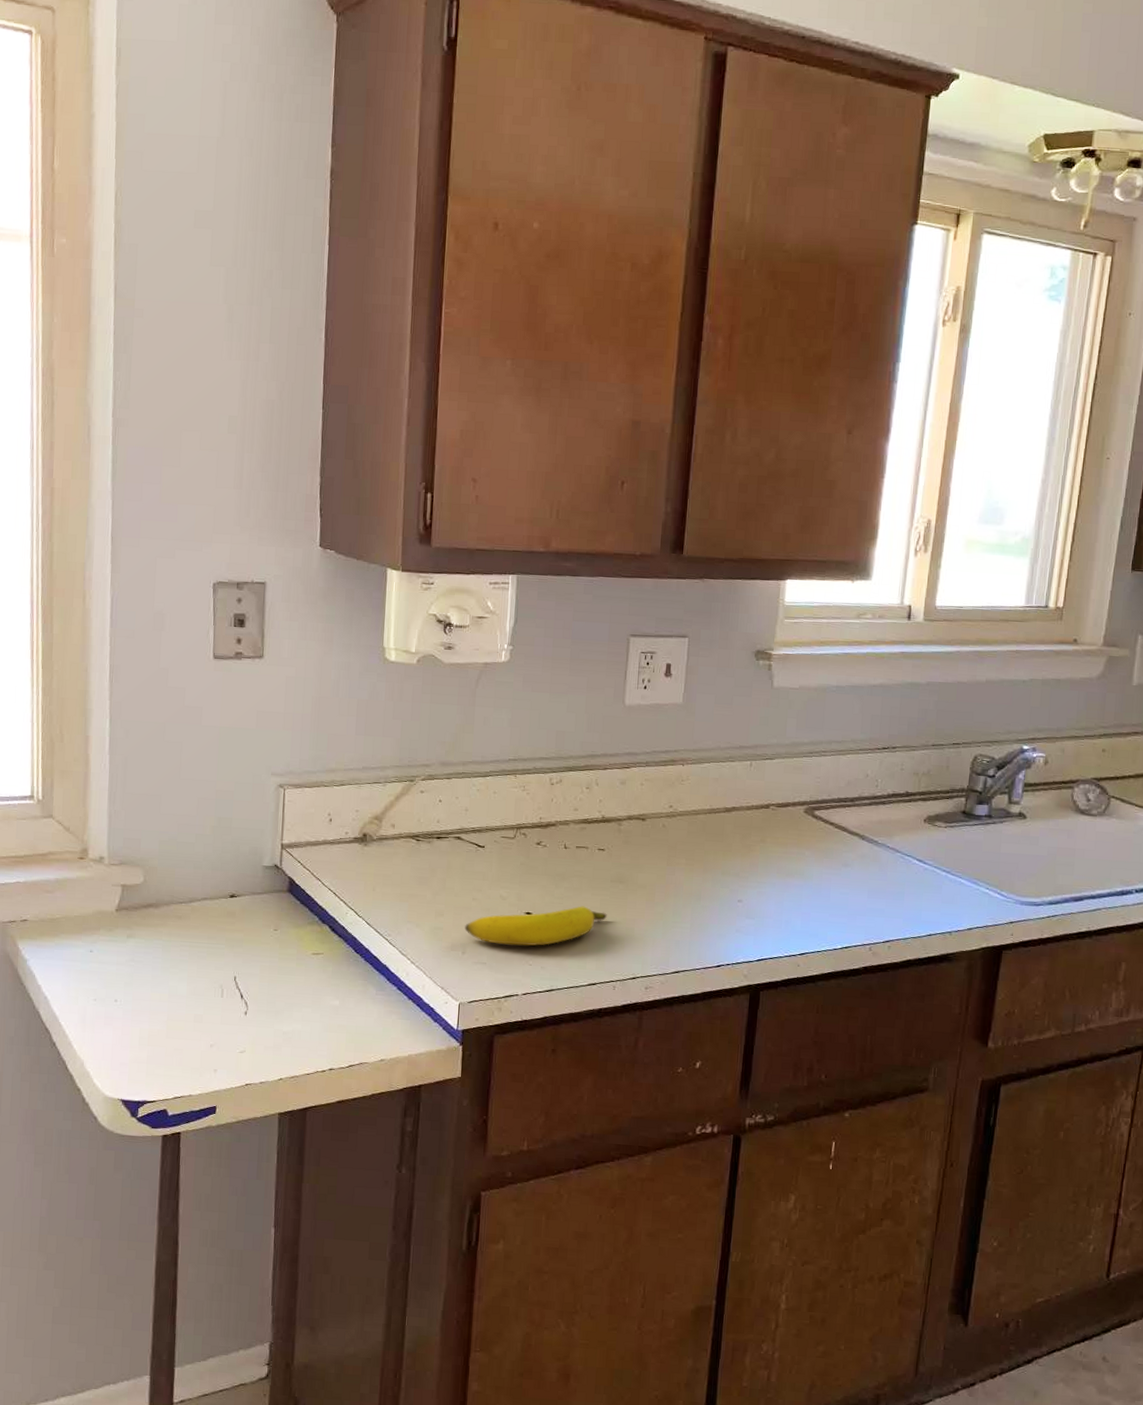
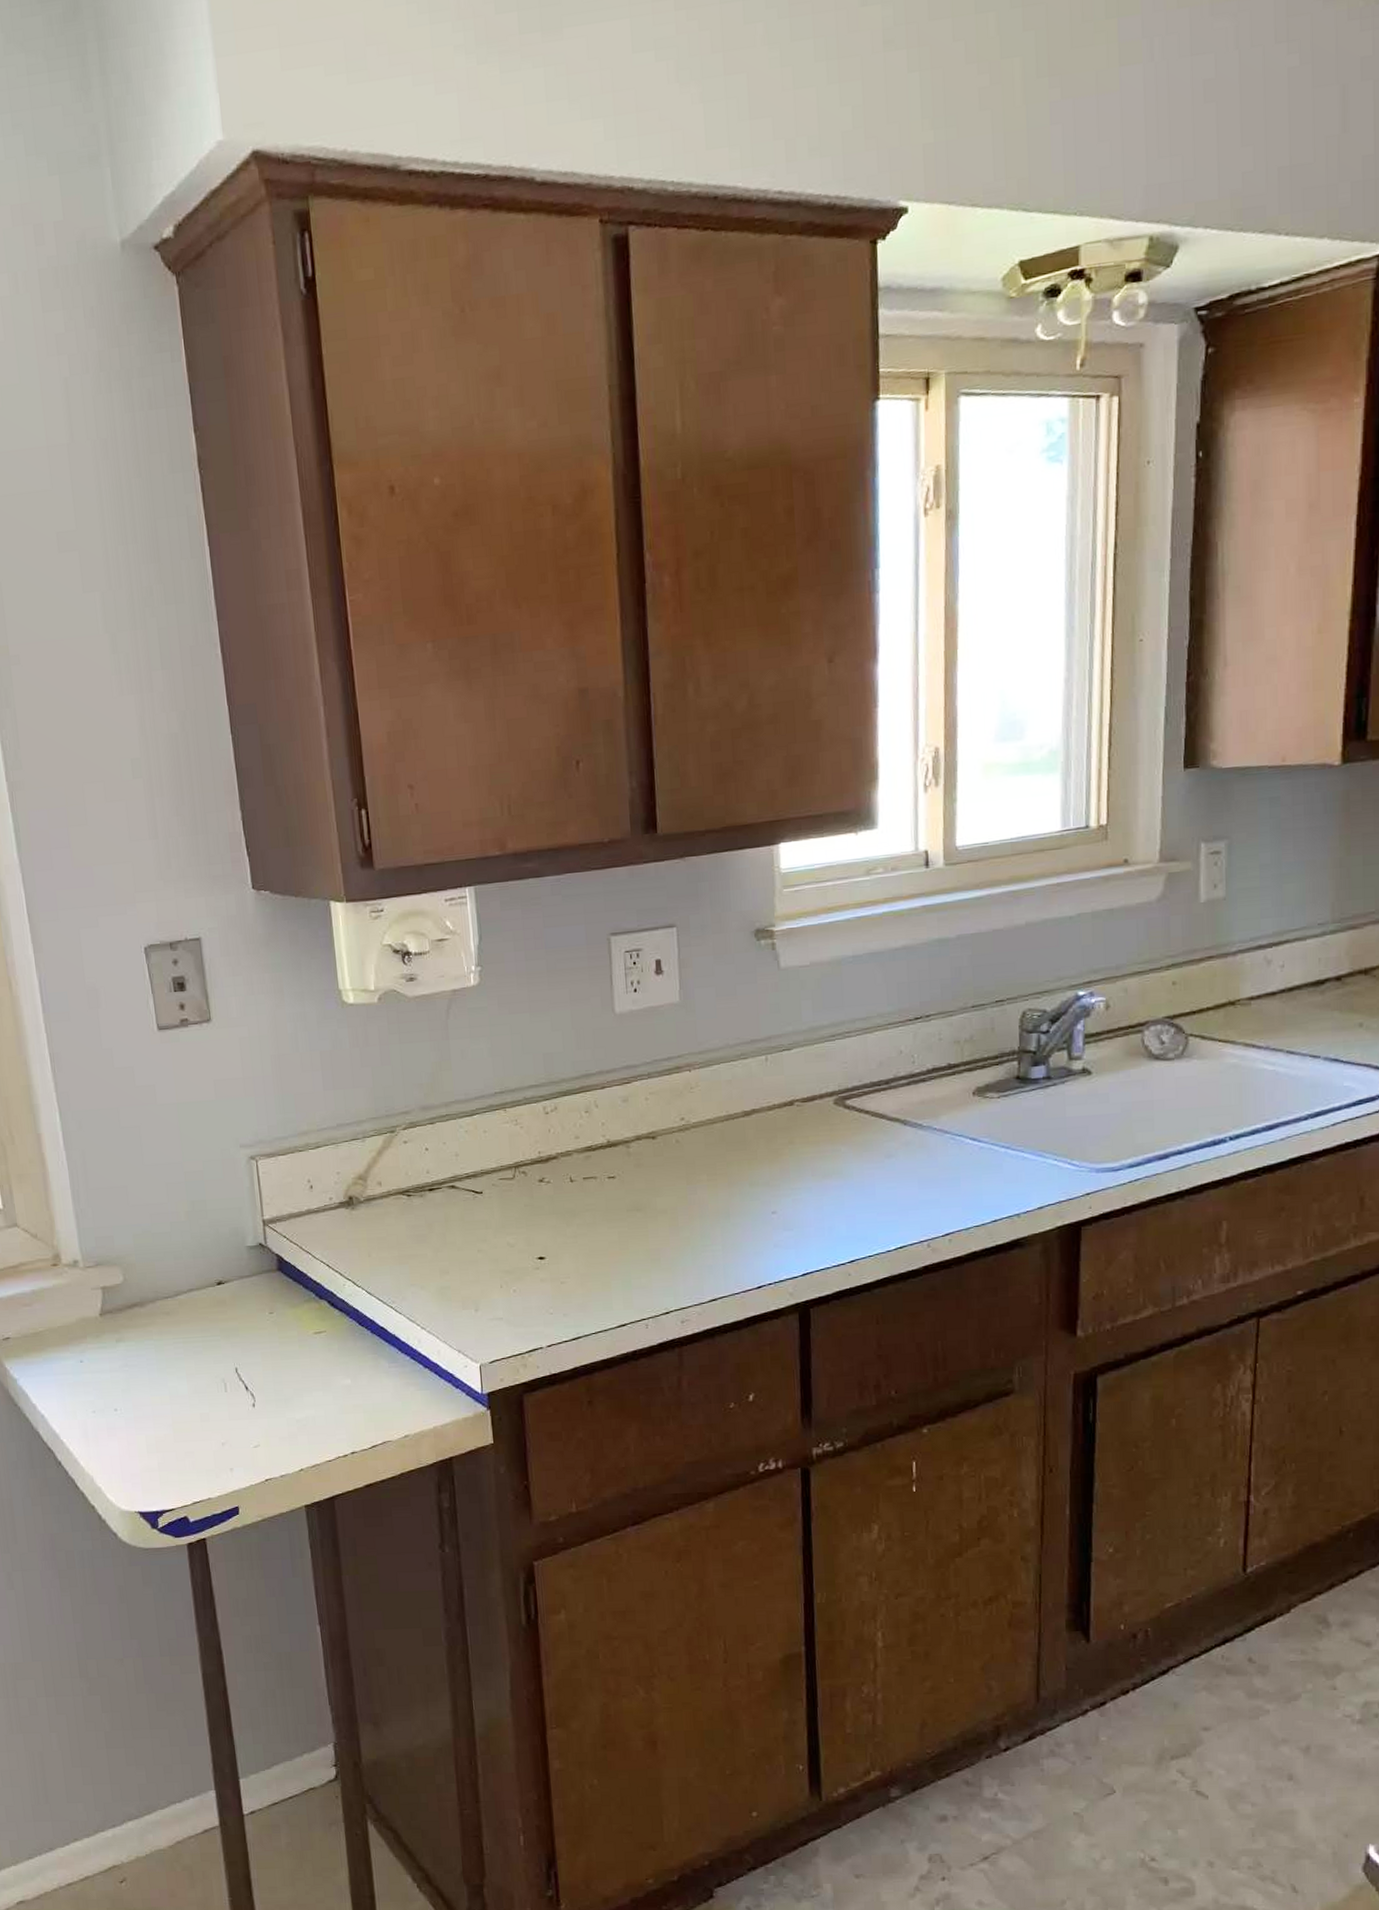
banana: present [465,906,607,946] -> none [474,1242,628,1296]

